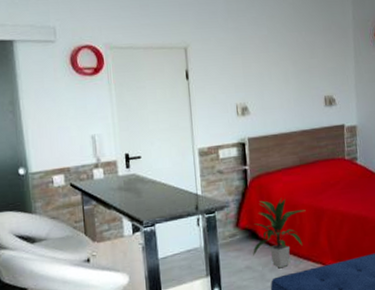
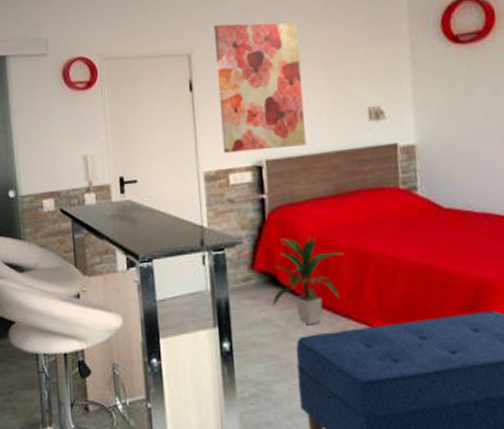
wall art: none [206,23,279,132] -> present [213,22,307,153]

